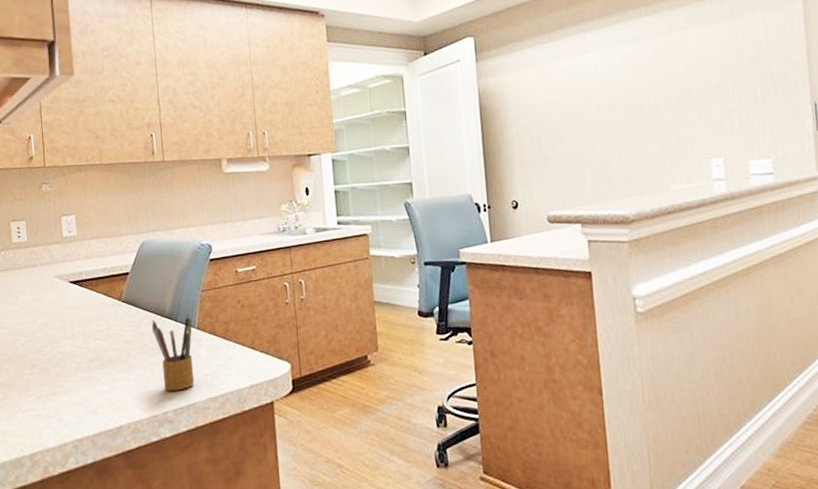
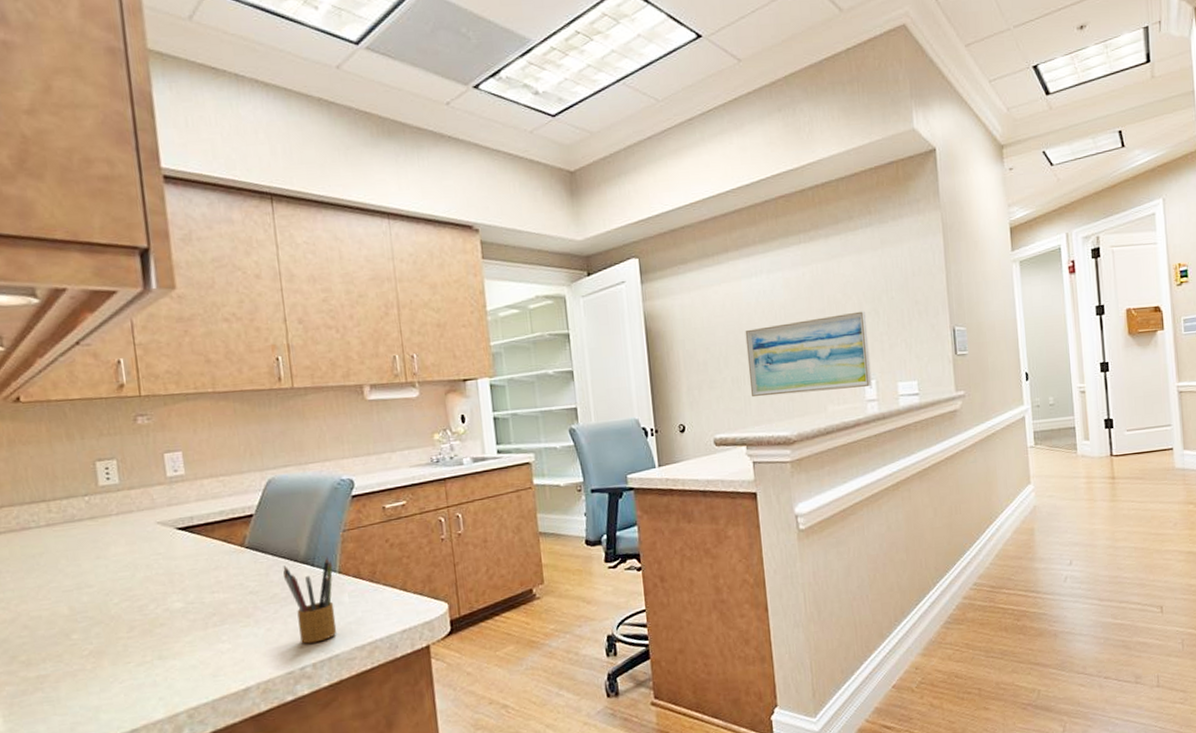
wall art: none [581,85,720,175] -> present [745,311,872,398]

